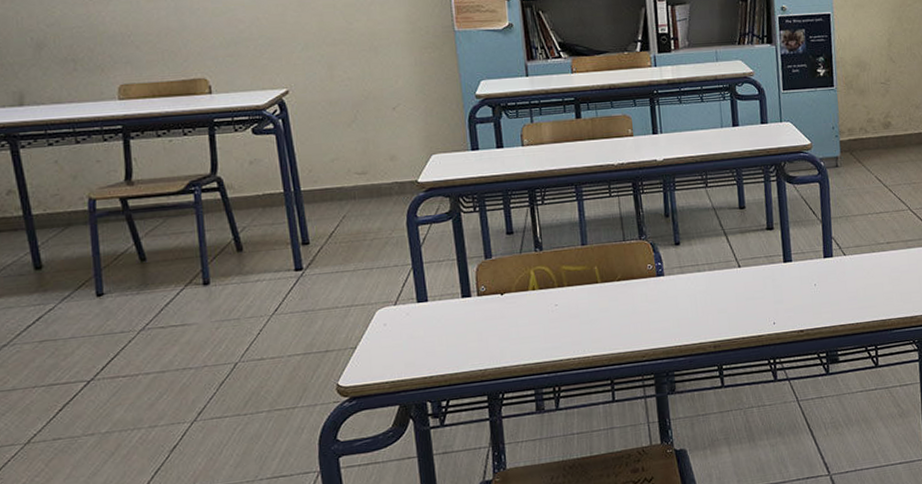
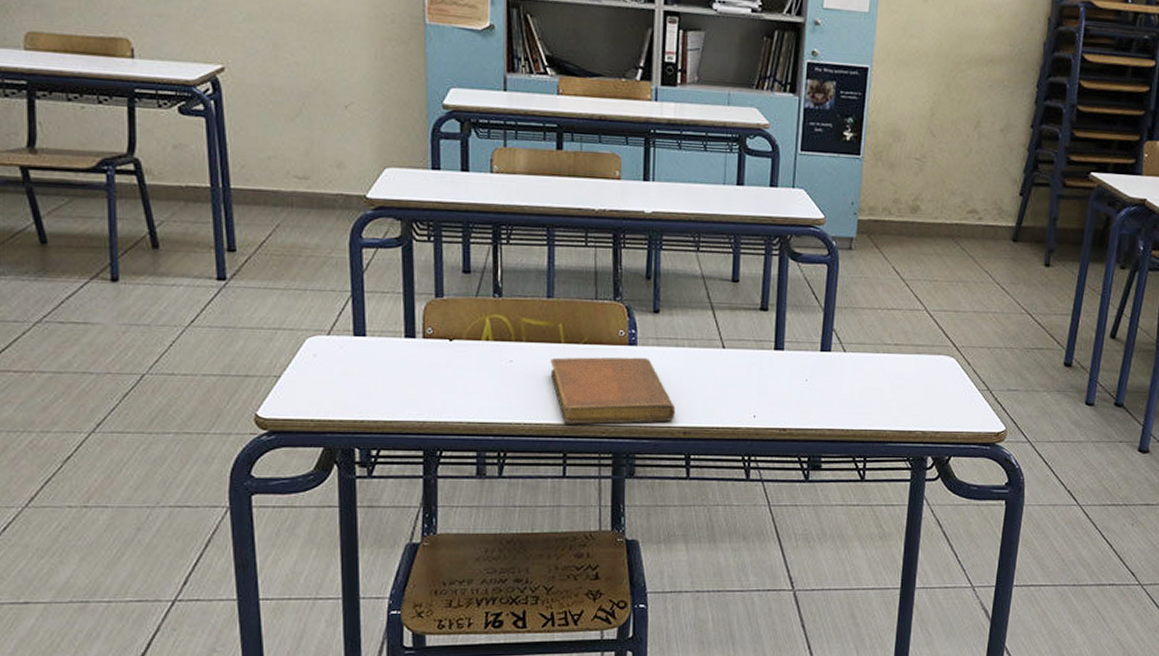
notebook: none [590,285,705,354] -> present [550,357,676,424]

